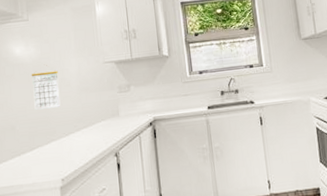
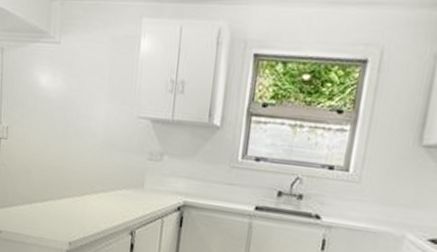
calendar: present [31,65,61,110] -> none [52,105,84,160]

